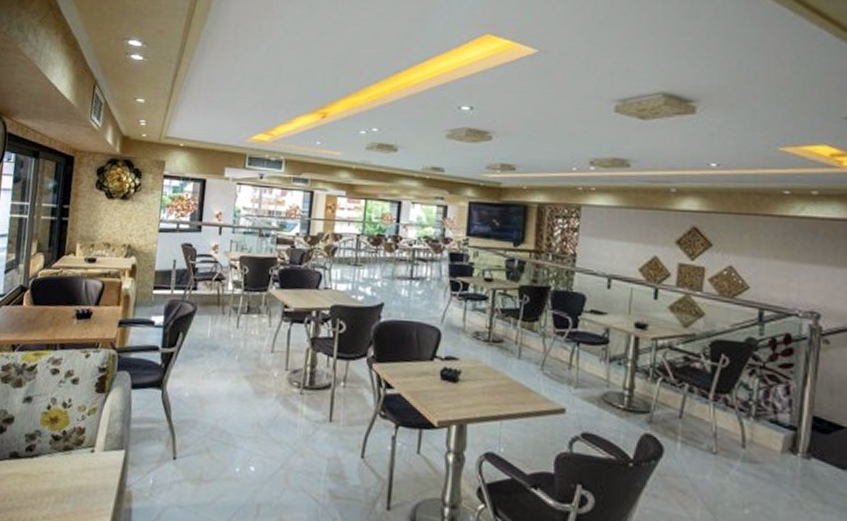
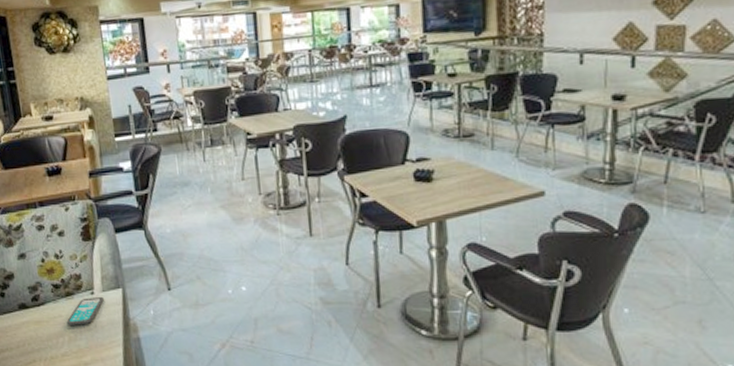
smartphone: none [57,455,103,486] -> present [66,297,104,325]

